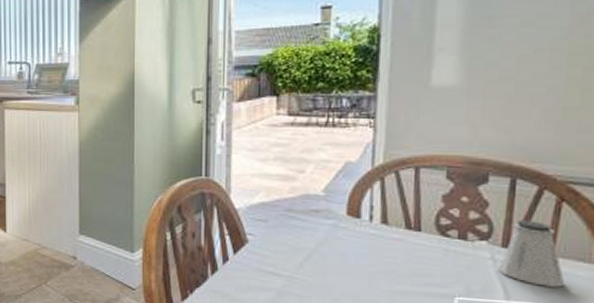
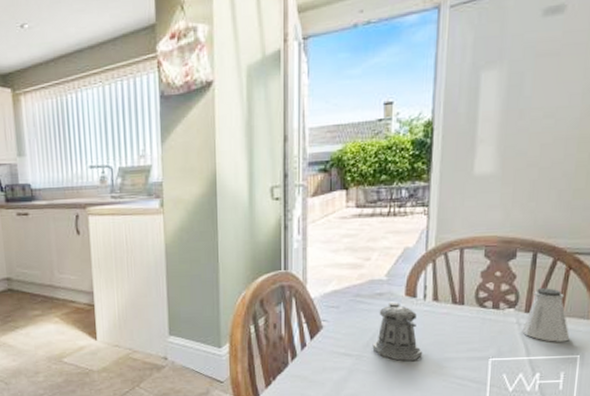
pepper shaker: none [306,220,368,289] -> present [372,301,422,361]

